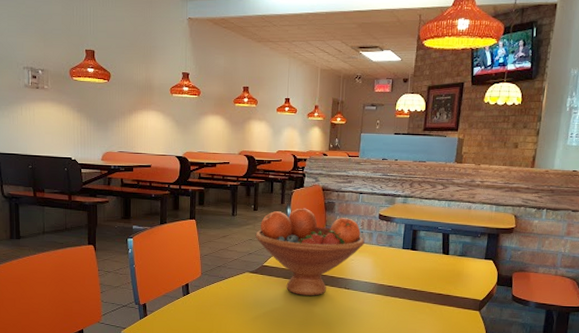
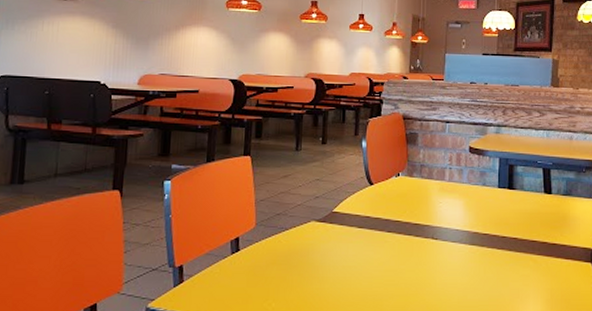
fruit bowl: present [255,208,365,296] -> none [323,140,454,249]

